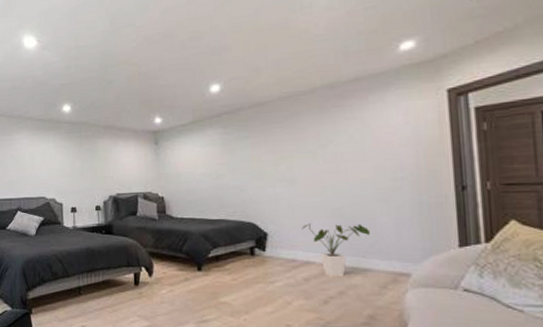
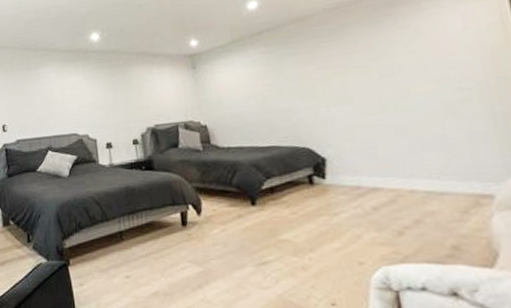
house plant: present [301,223,371,277] -> none [363,141,443,204]

